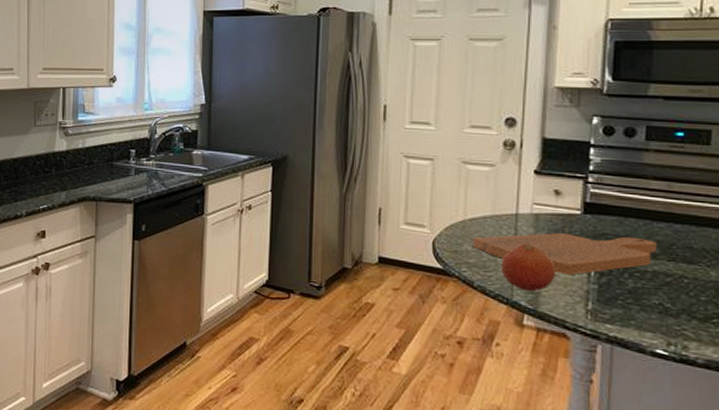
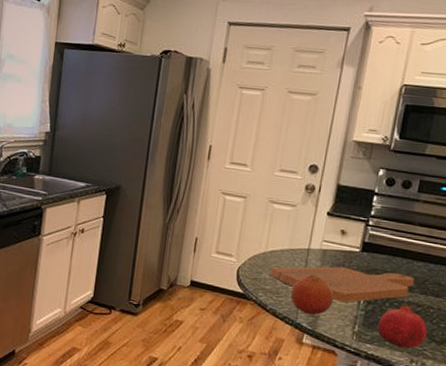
fruit: none [617,272,684,328] -> present [377,302,428,348]

